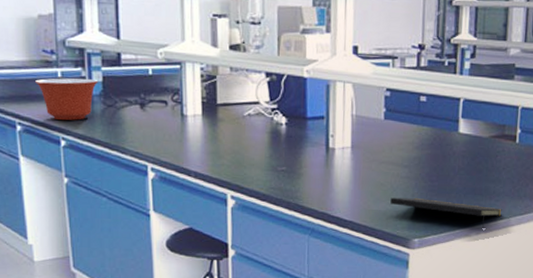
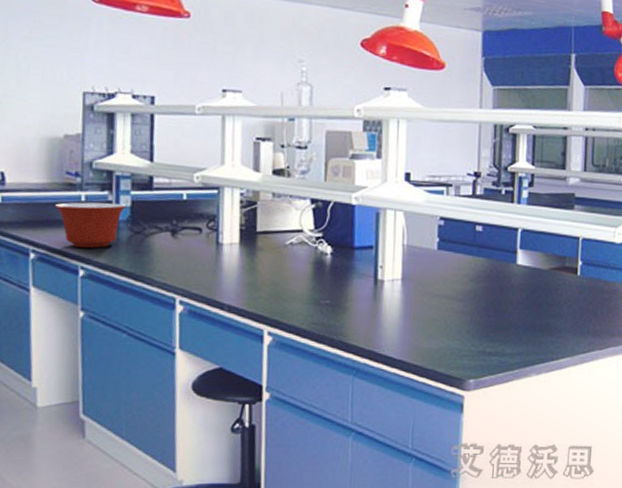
notepad: present [390,197,502,228] -> none [443,334,564,368]

